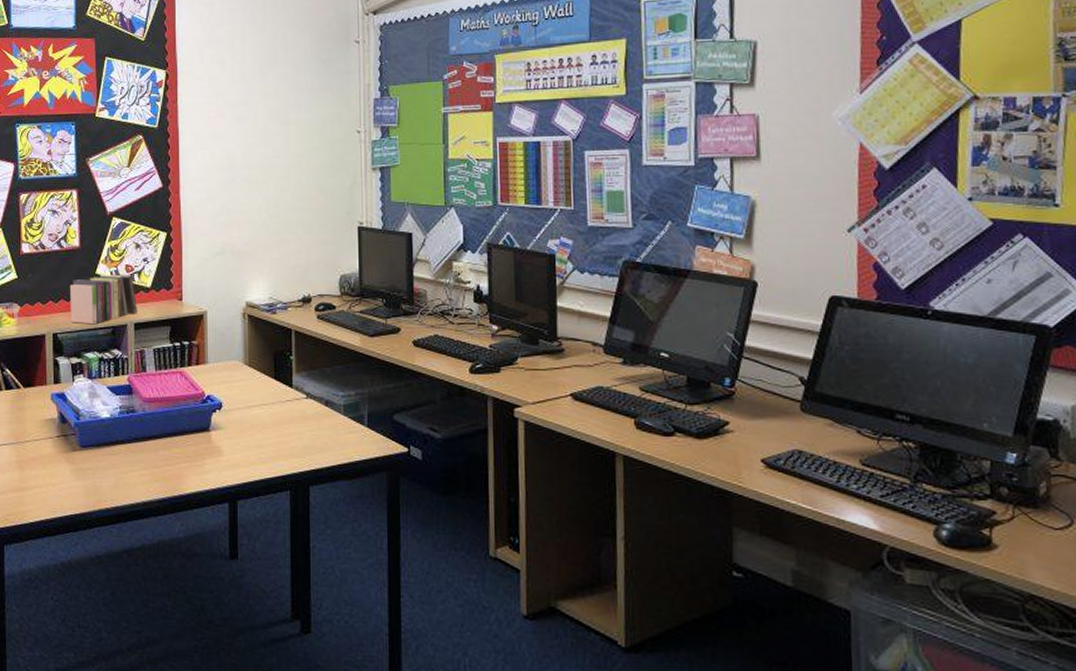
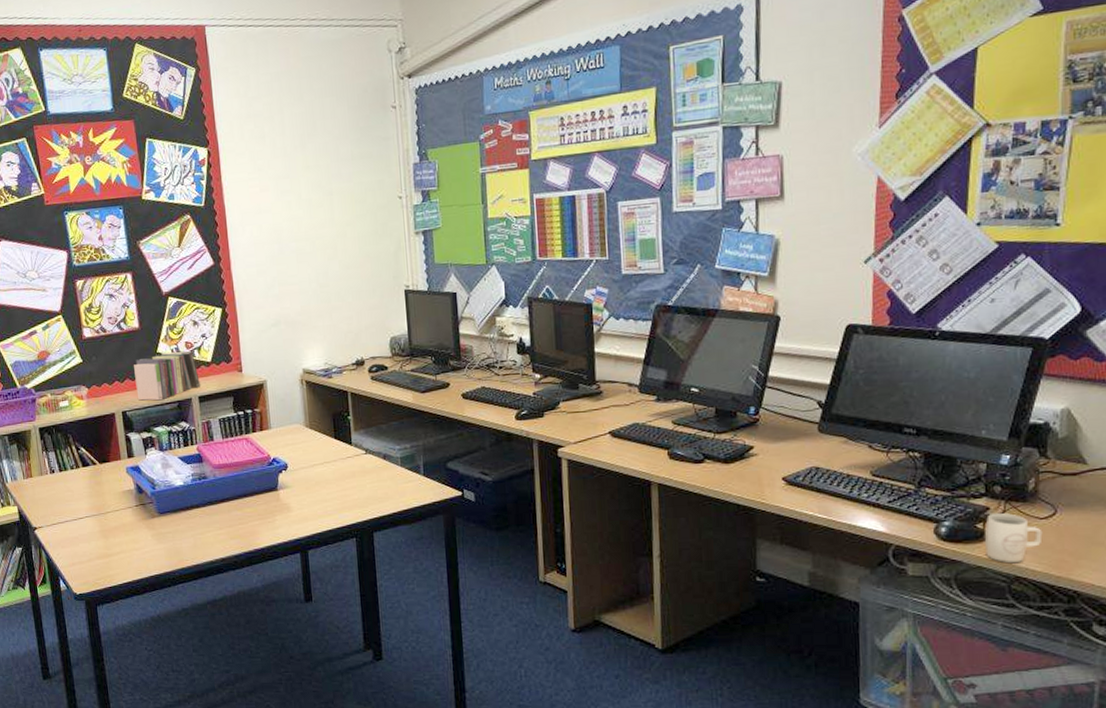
mug: none [992,518,1059,579] -> present [985,512,1043,564]

